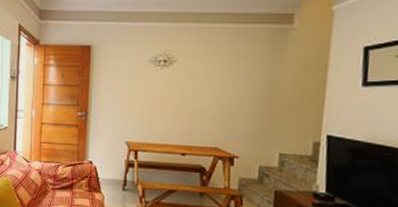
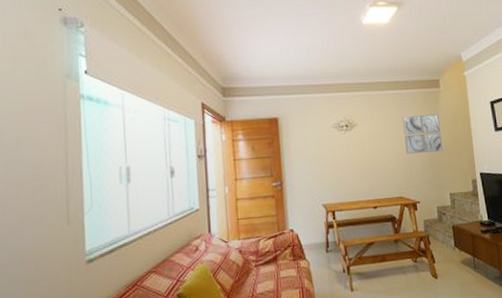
wall art: none [231,55,284,102] -> present [402,113,442,154]

